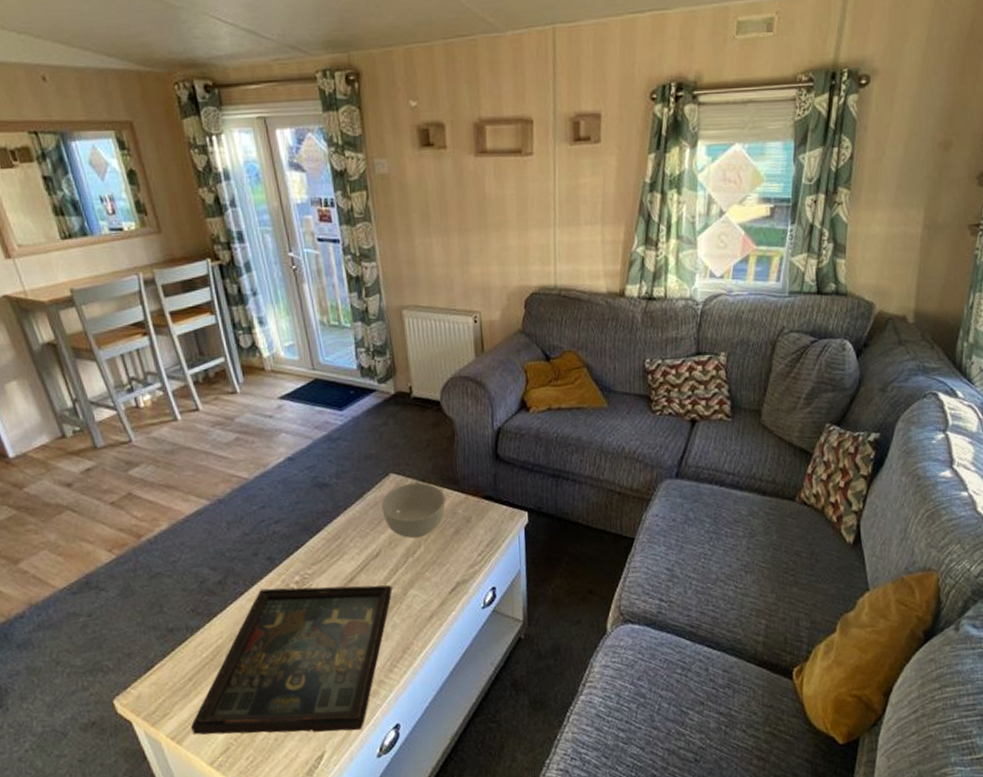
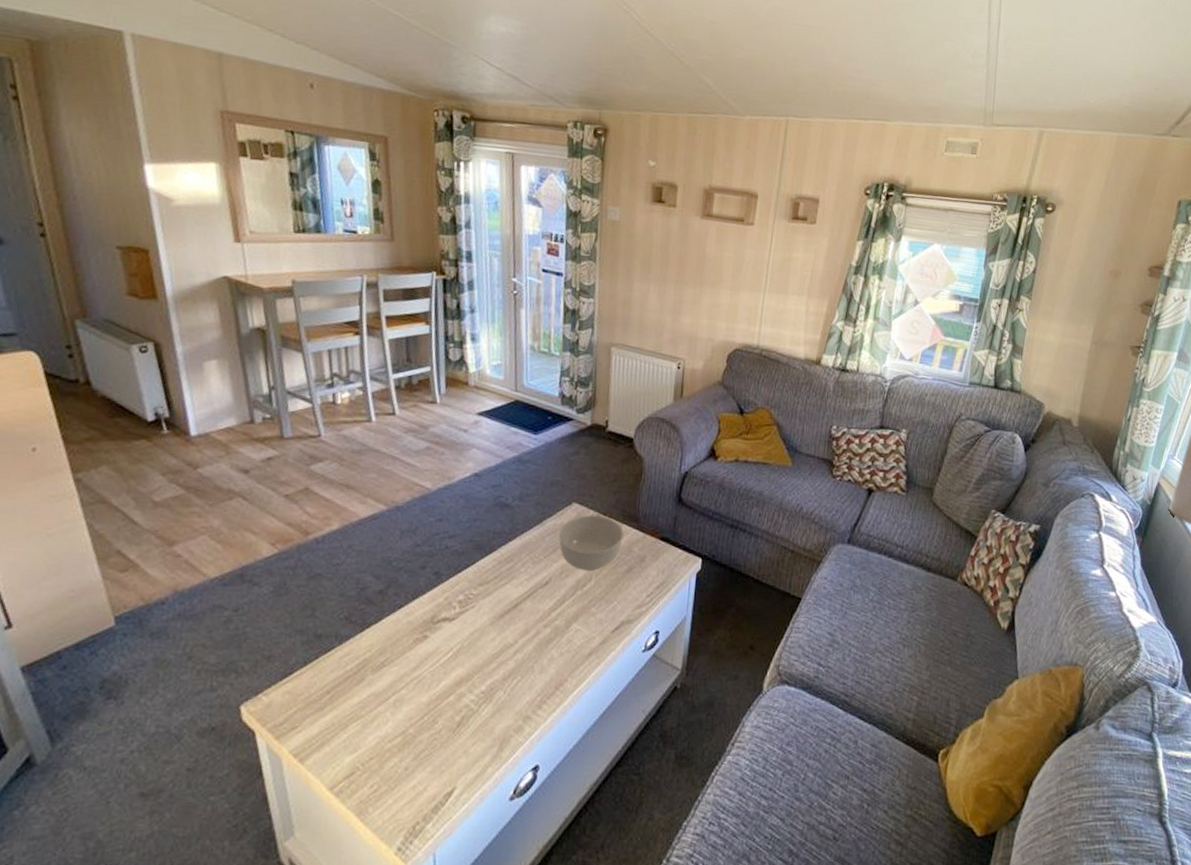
decorative tray: present [190,585,393,735] -> none [317,604,556,768]

